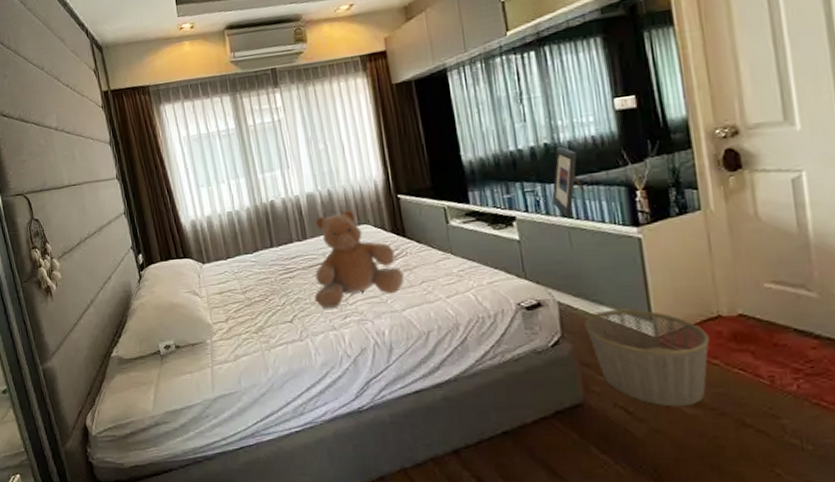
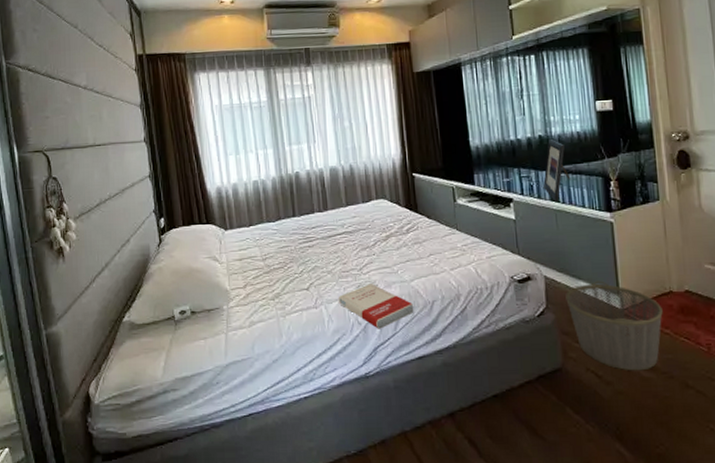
teddy bear: present [314,209,405,308] -> none [330,184,415,277]
book: none [324,314,408,362] -> present [338,283,414,329]

